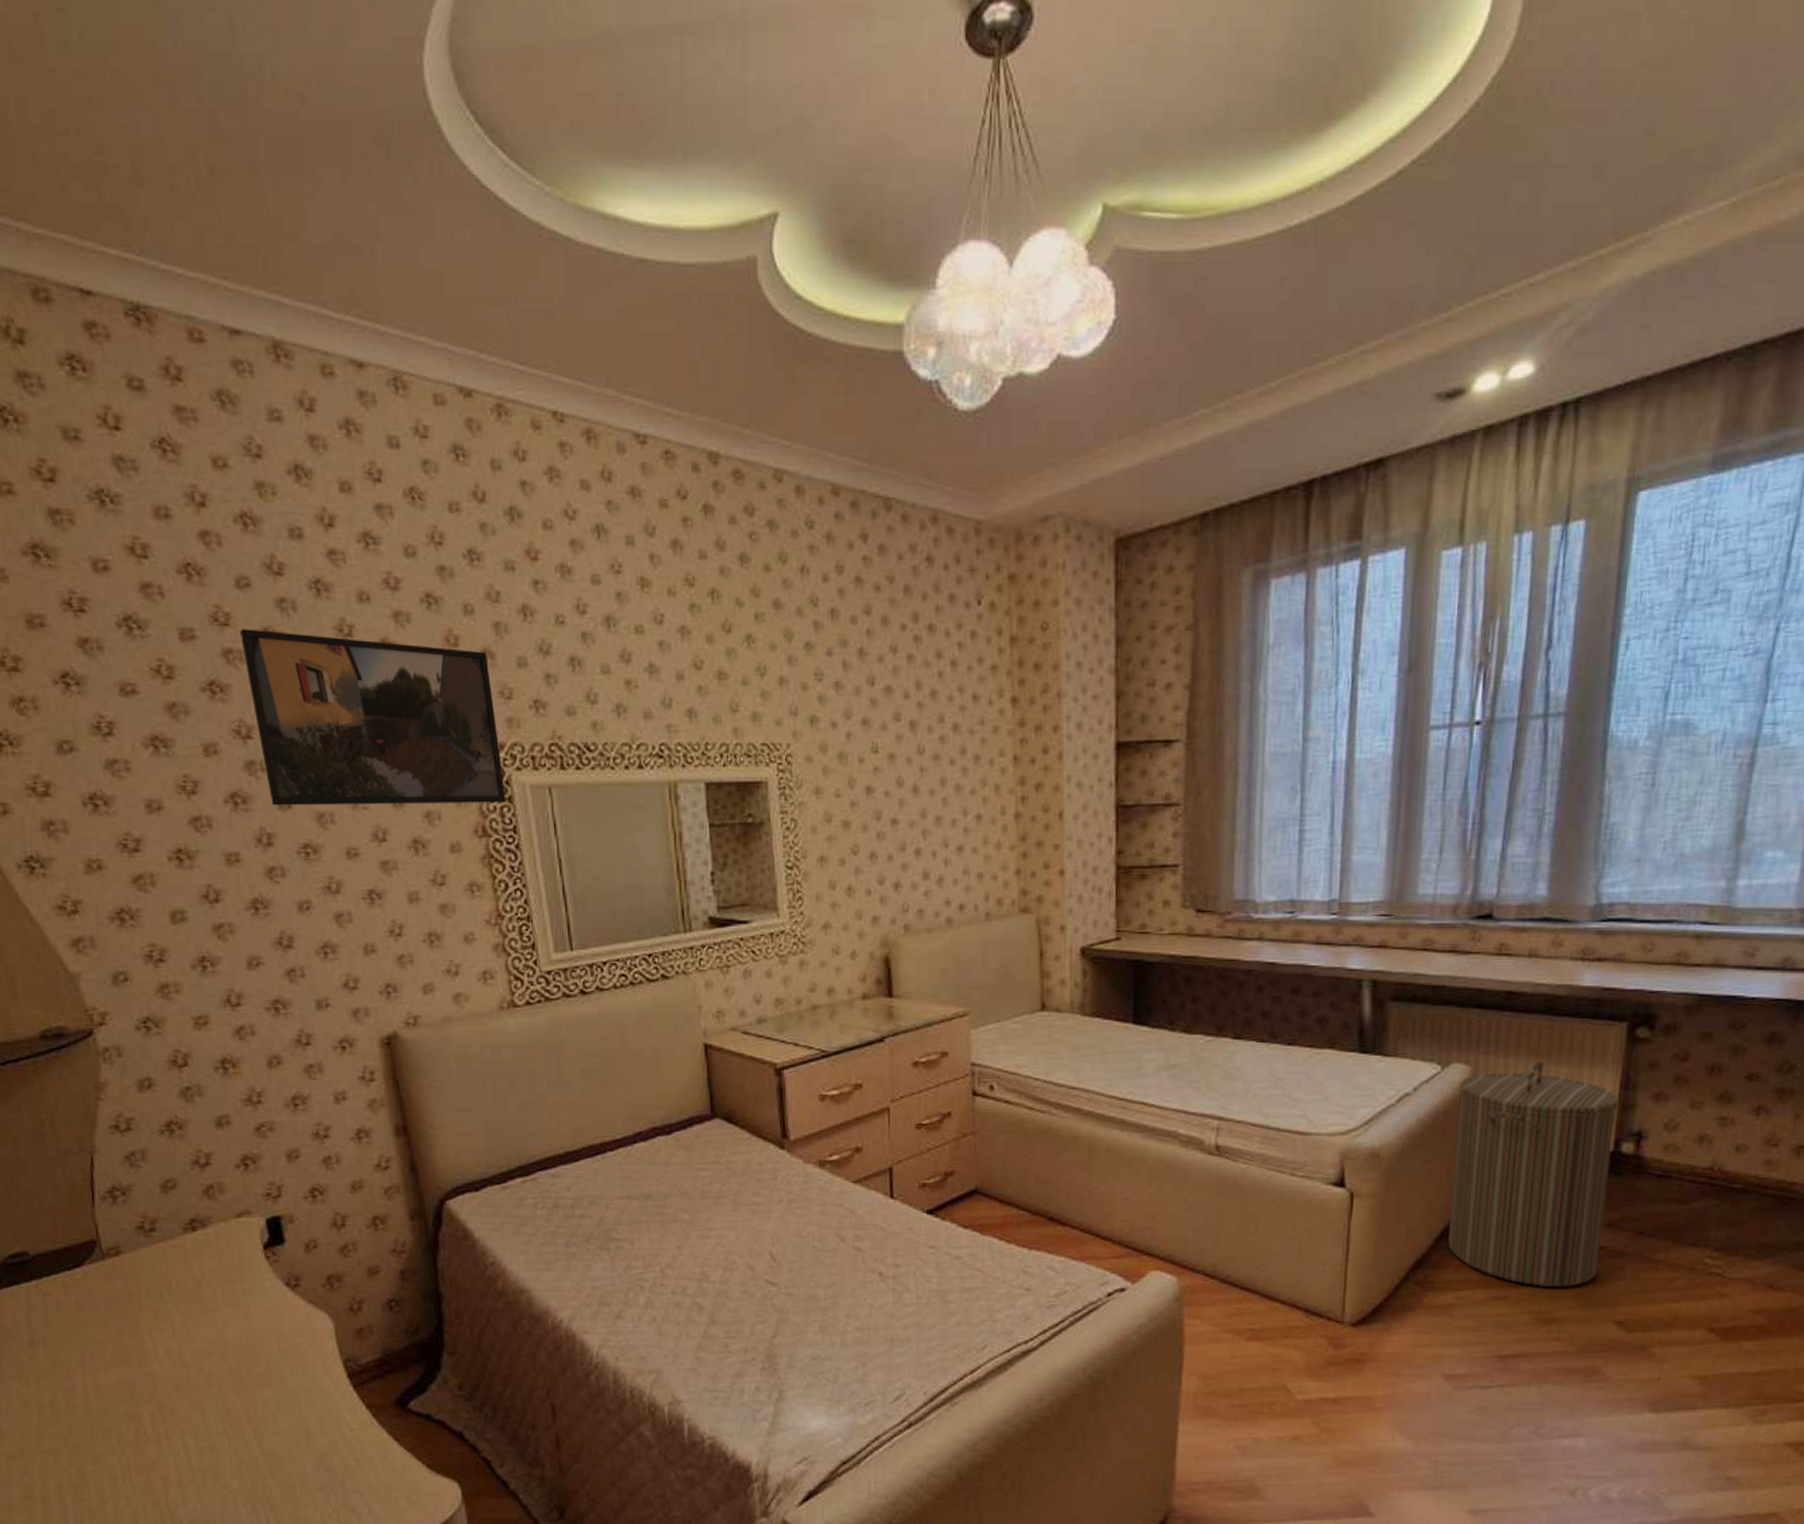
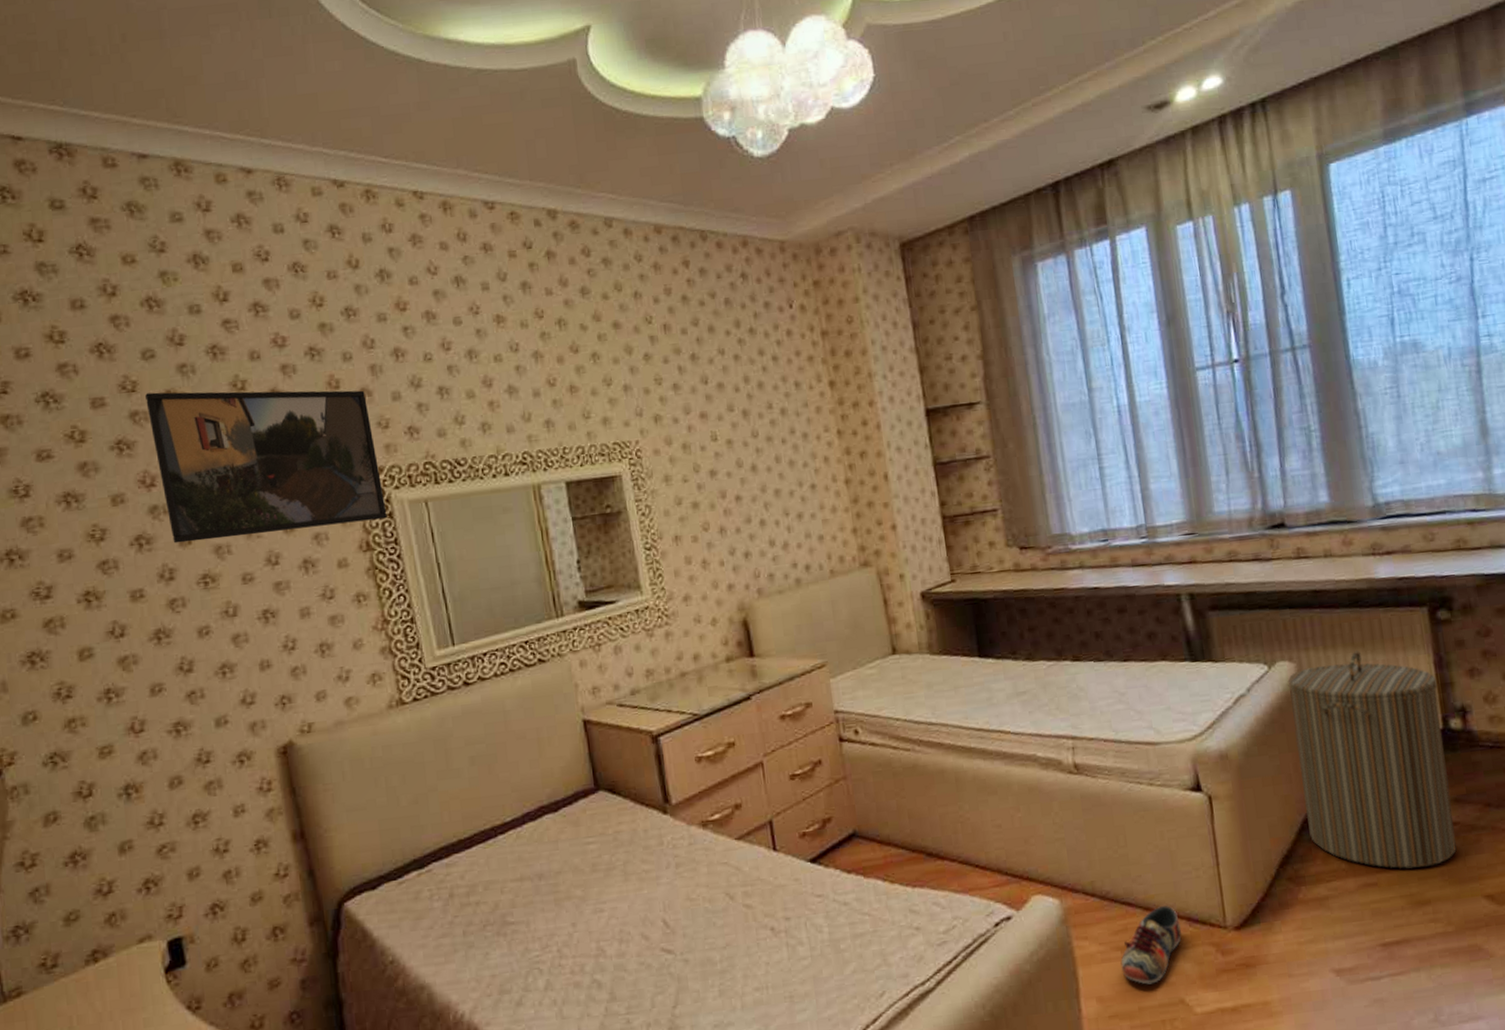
shoe: none [1229,1295,1297,1368] -> present [1120,906,1182,985]

